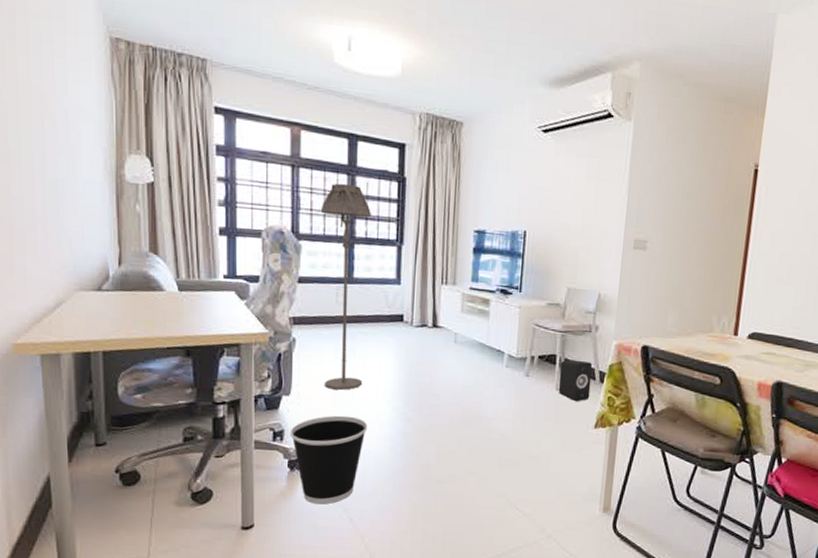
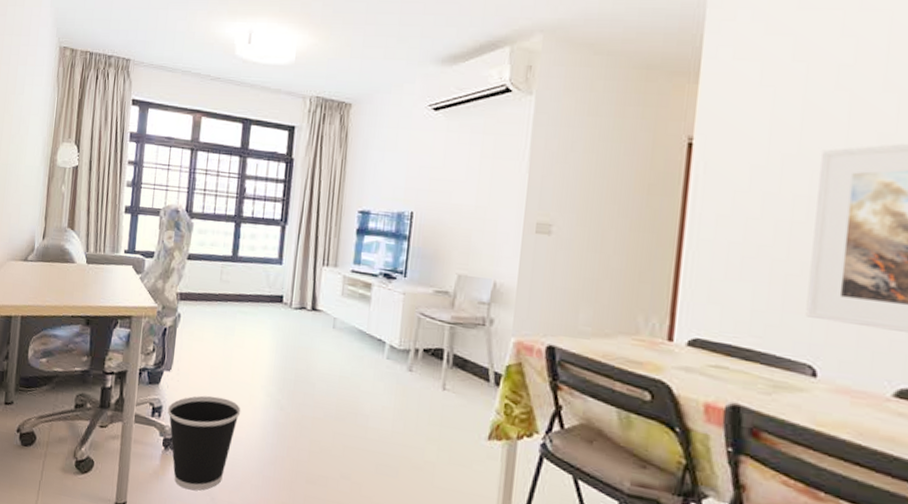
floor lamp: present [320,183,371,390] -> none [203,164,259,370]
speaker: present [558,359,593,402] -> none [445,355,486,406]

